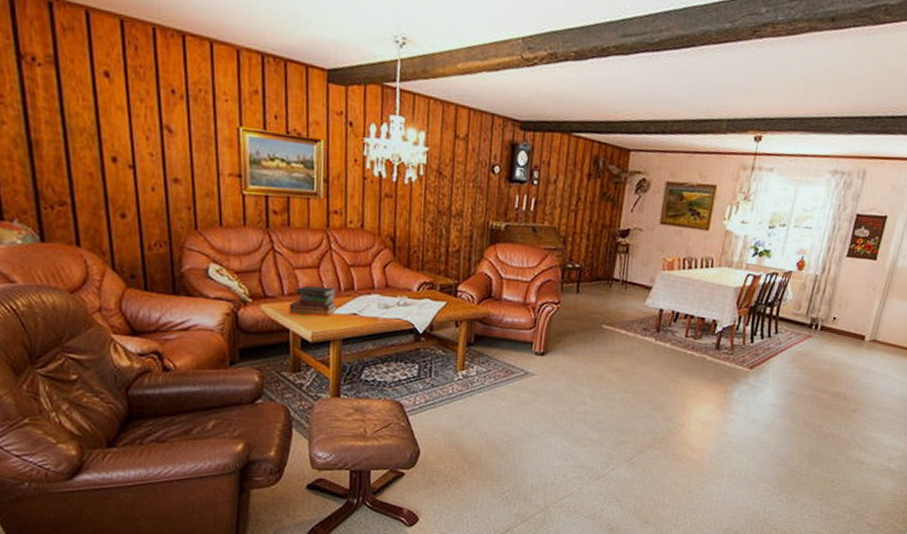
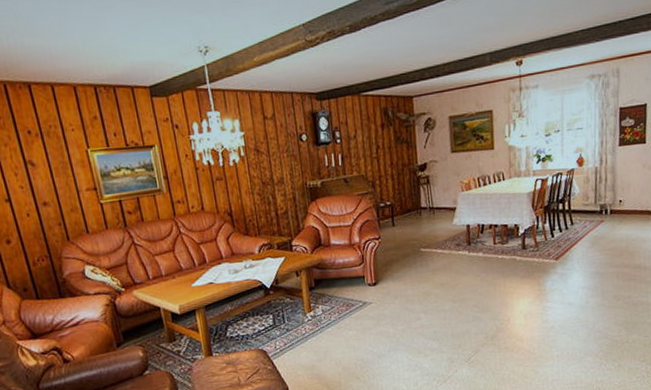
books: present [289,285,336,317] -> none [155,264,195,295]

